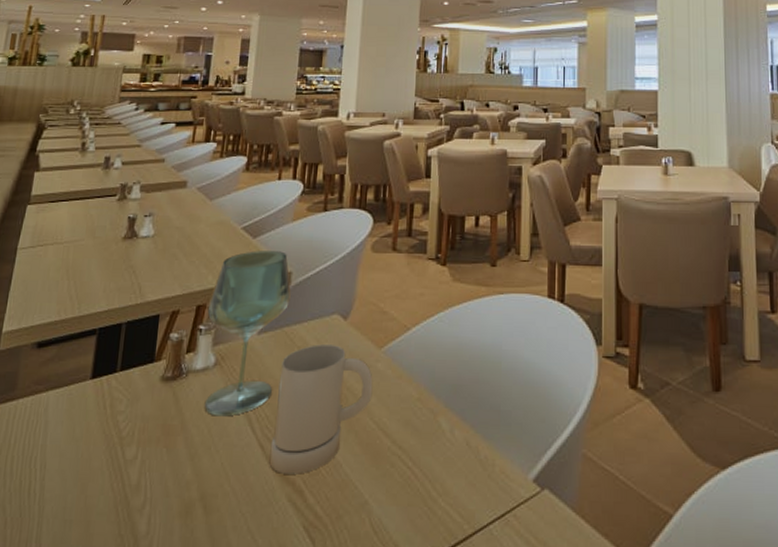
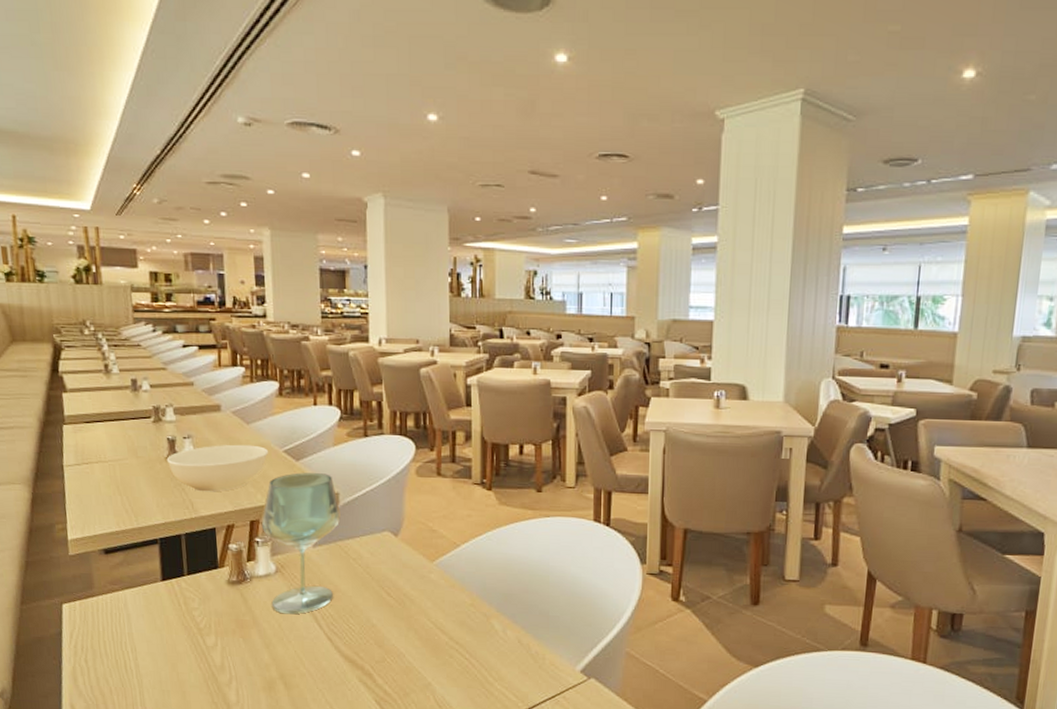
bowl: none [123,222,228,274] -> present [166,444,269,492]
mug: present [269,344,373,474] -> none [337,557,428,661]

